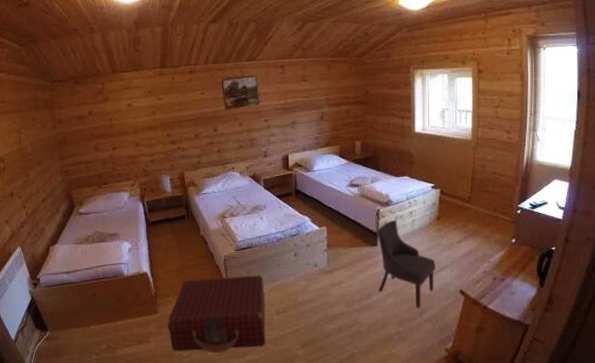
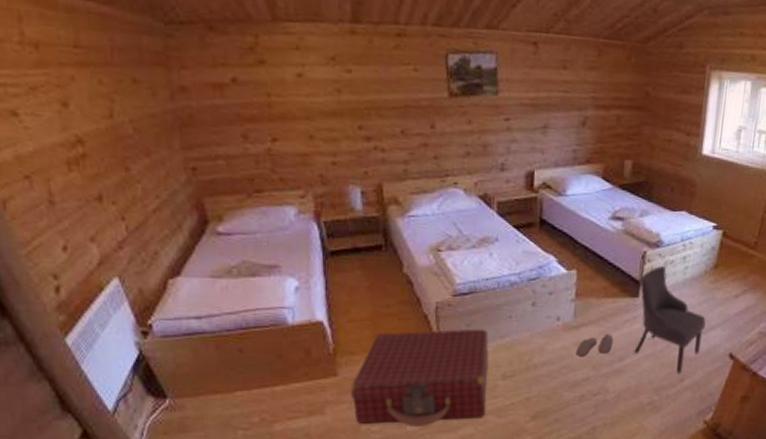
slippers: none [331,276,360,295] -> present [576,334,613,356]

